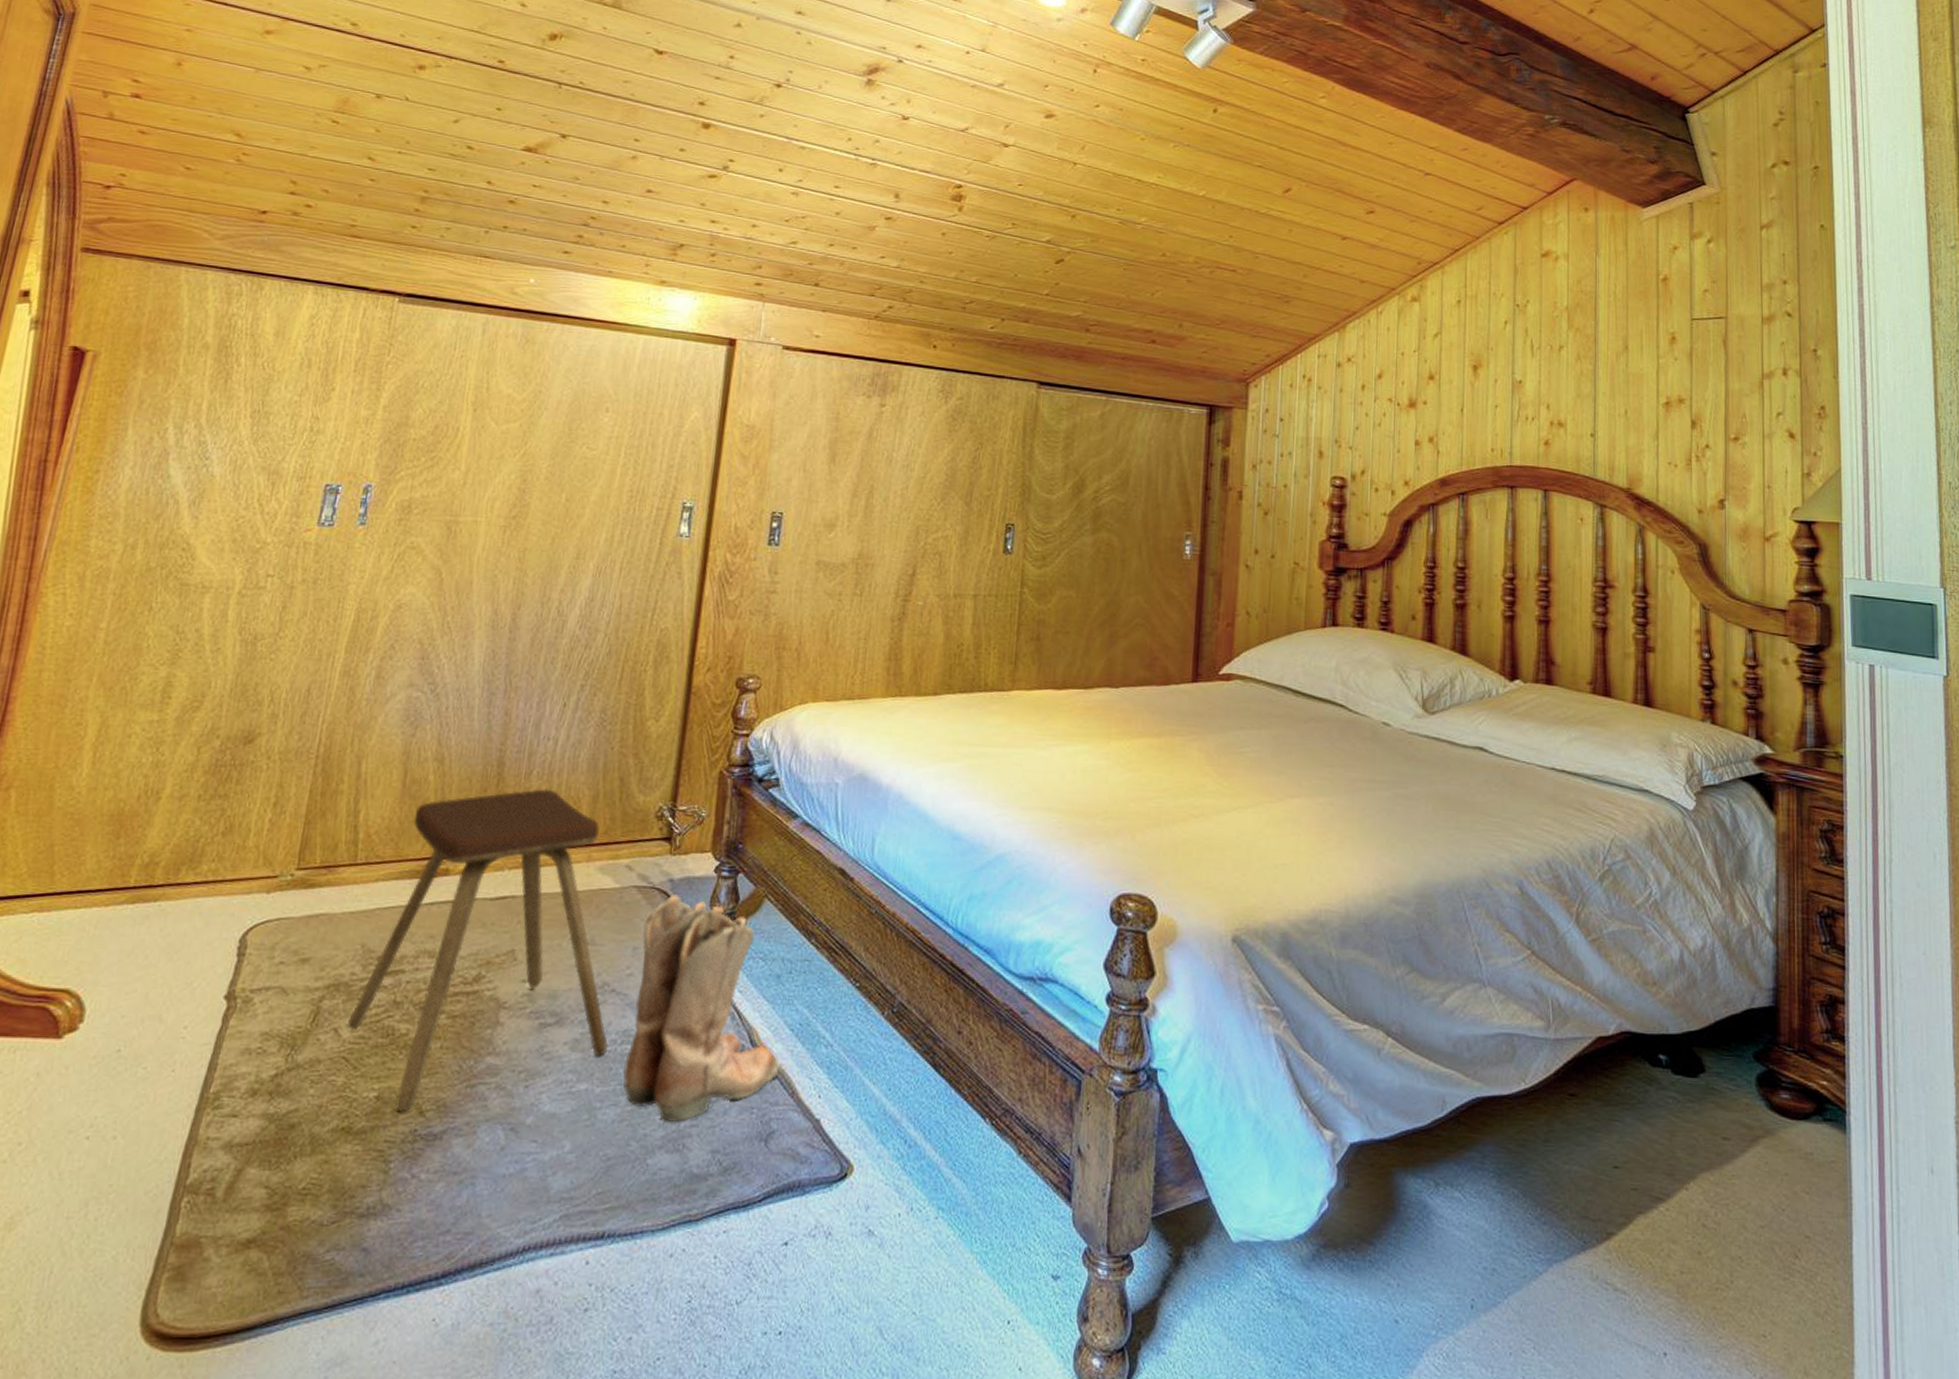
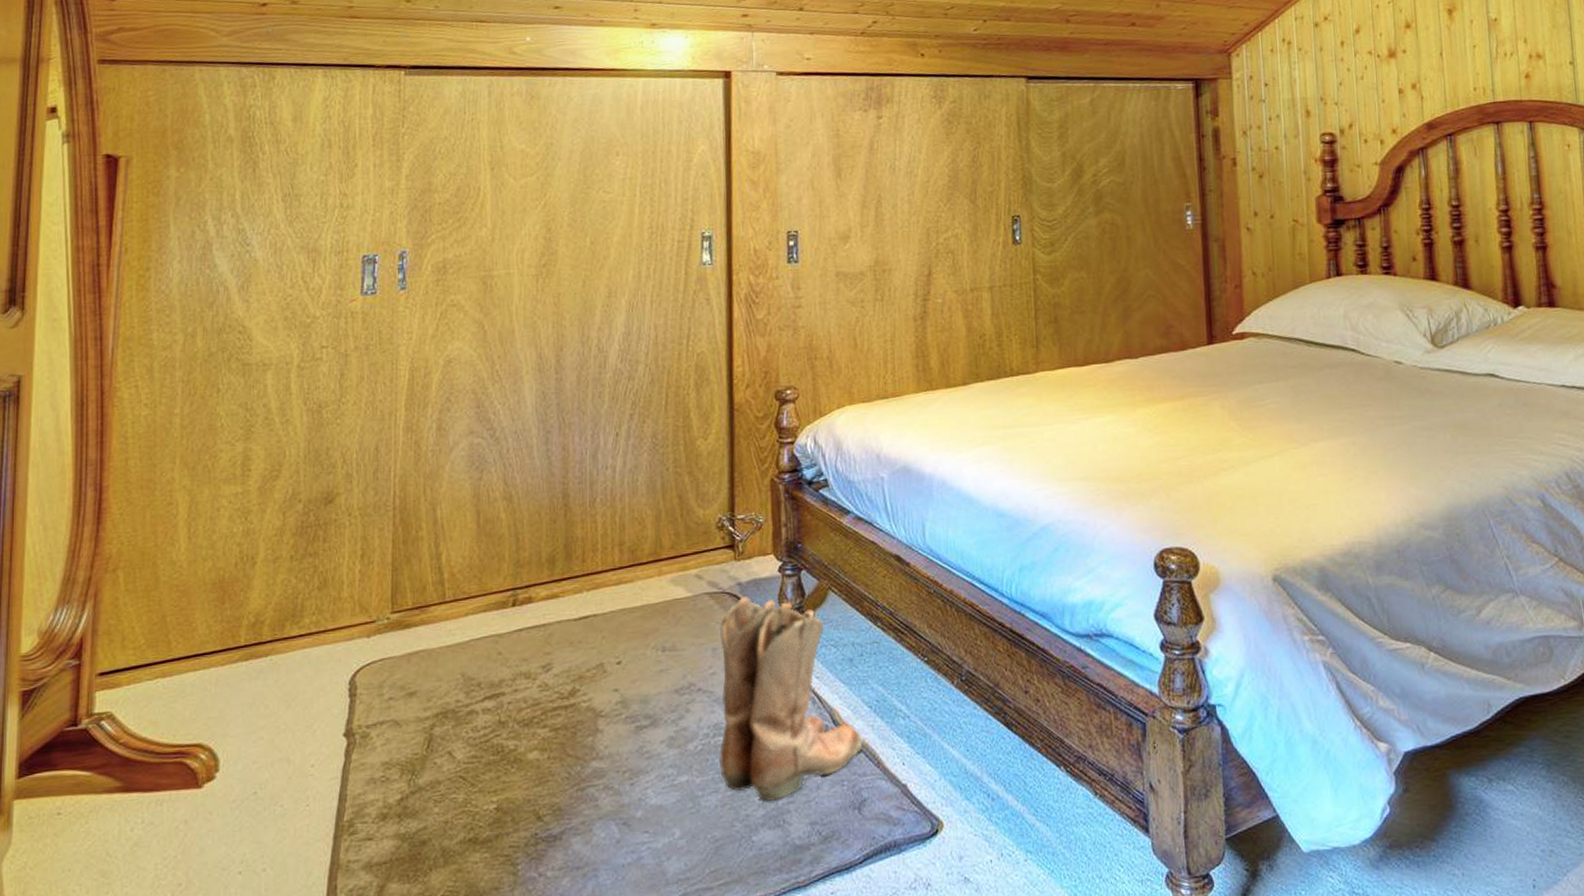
music stool: present [346,789,608,1113] -> none [459,513,702,820]

